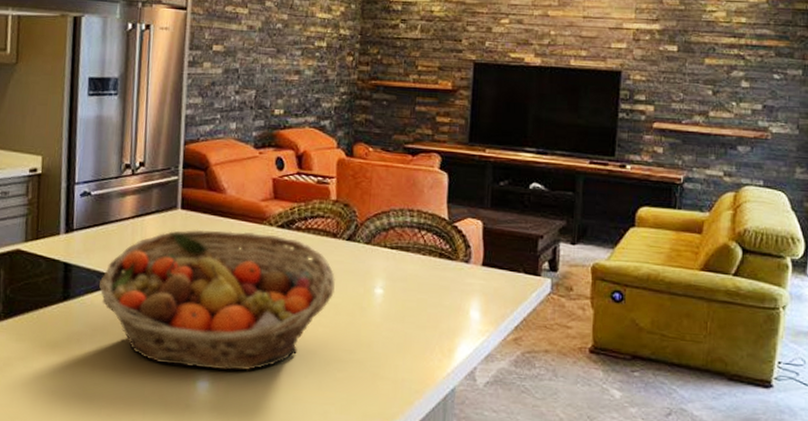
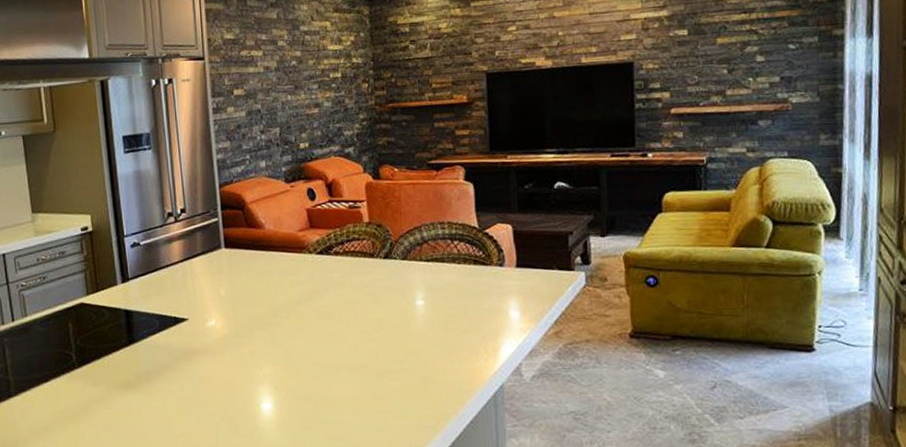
fruit basket: present [98,229,335,371] -> none [159,261,378,393]

